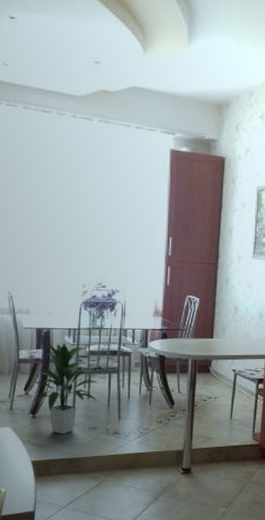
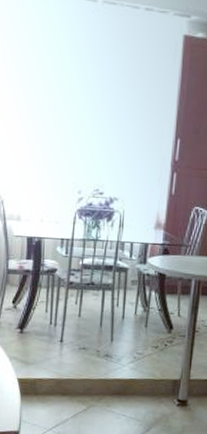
indoor plant: present [32,343,99,435] -> none [20,254,91,353]

